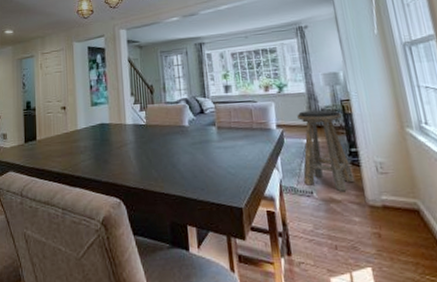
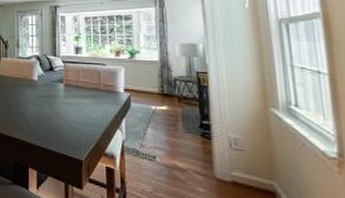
stool: present [297,109,355,191] -> none [147,78,204,161]

